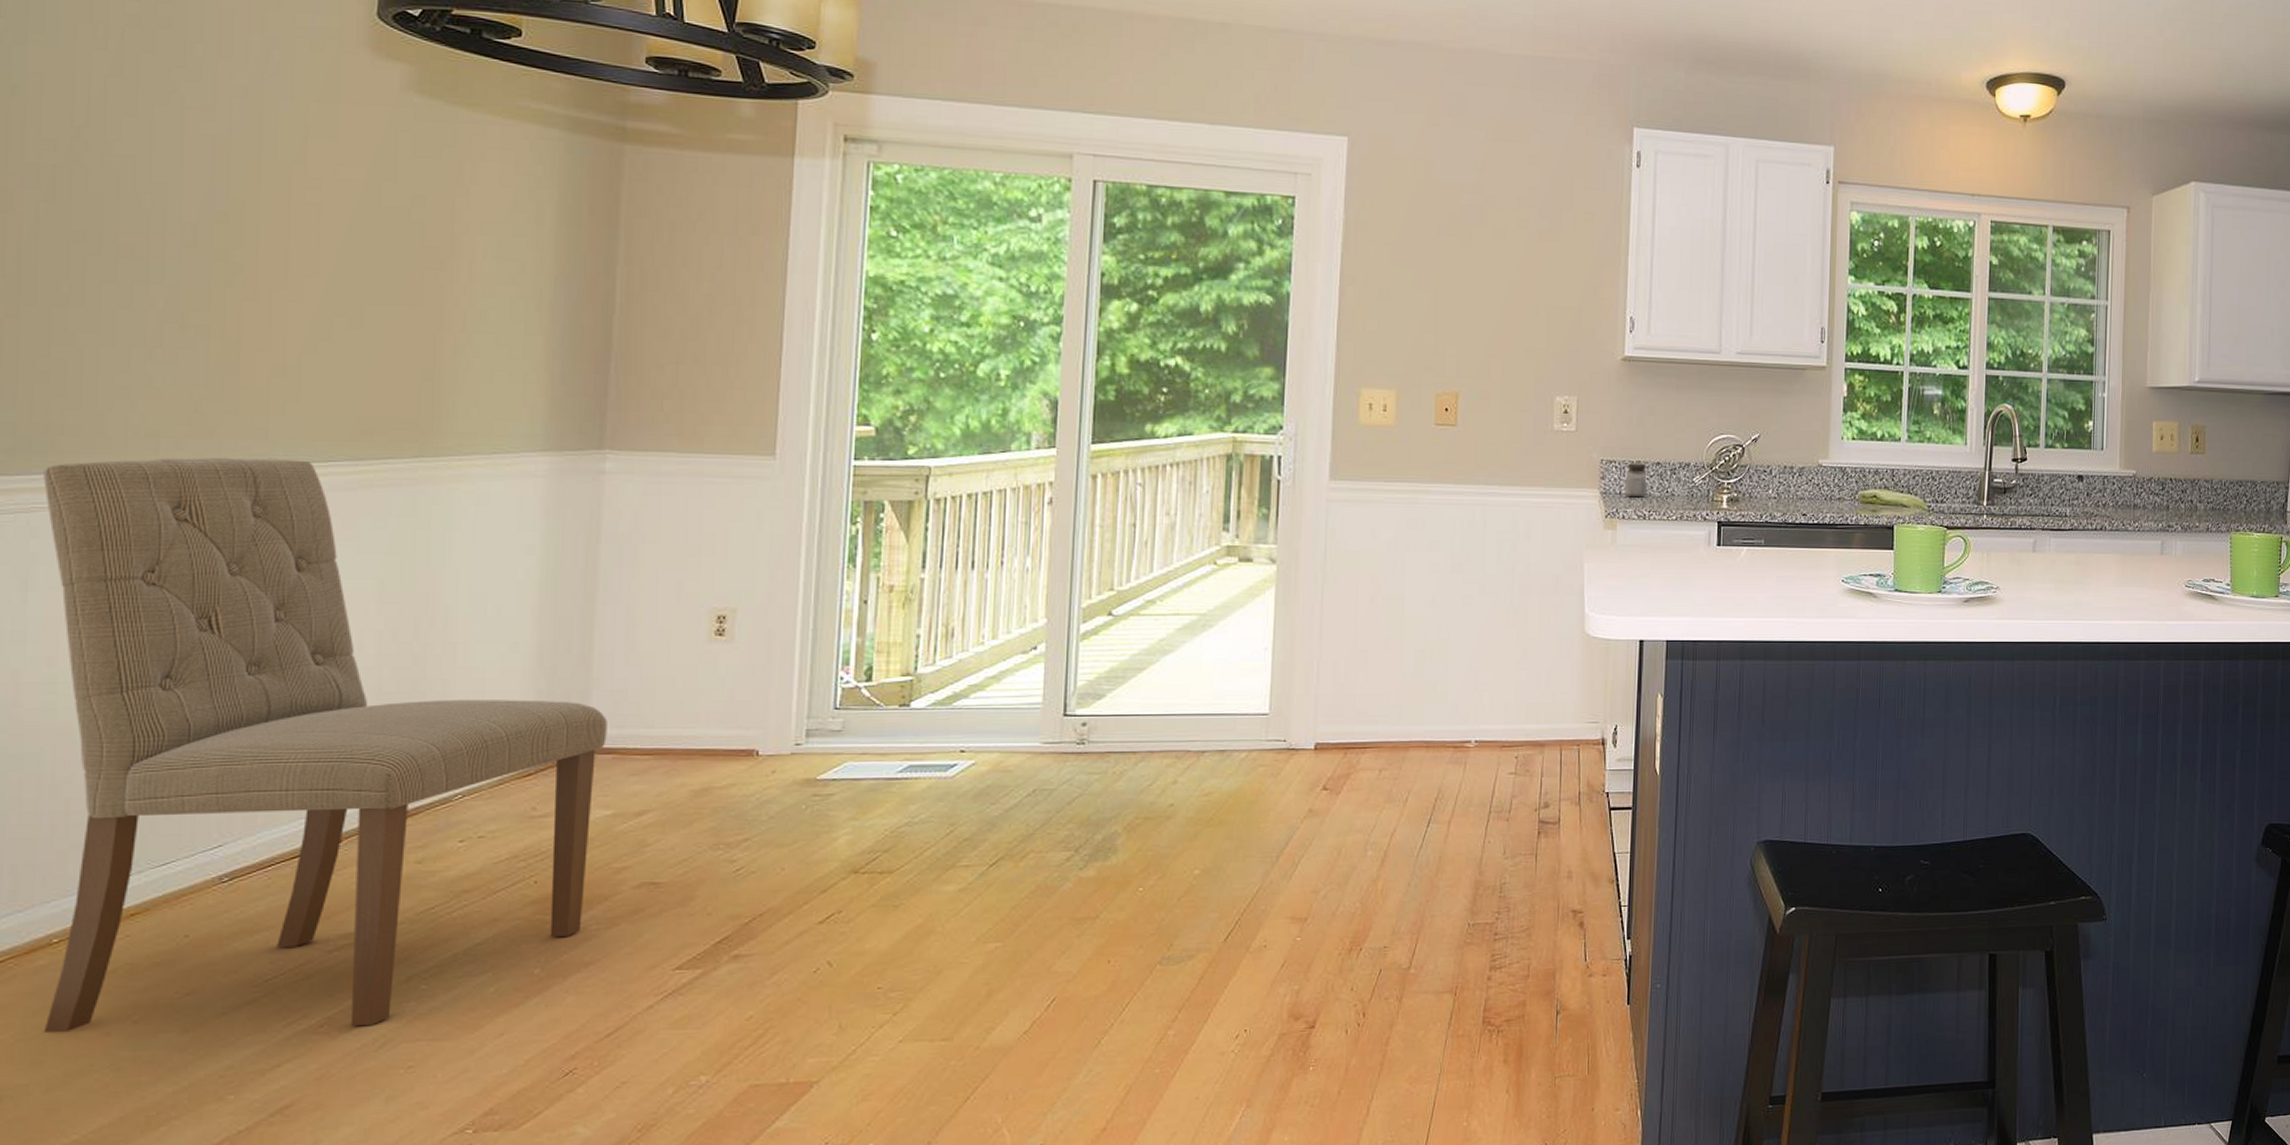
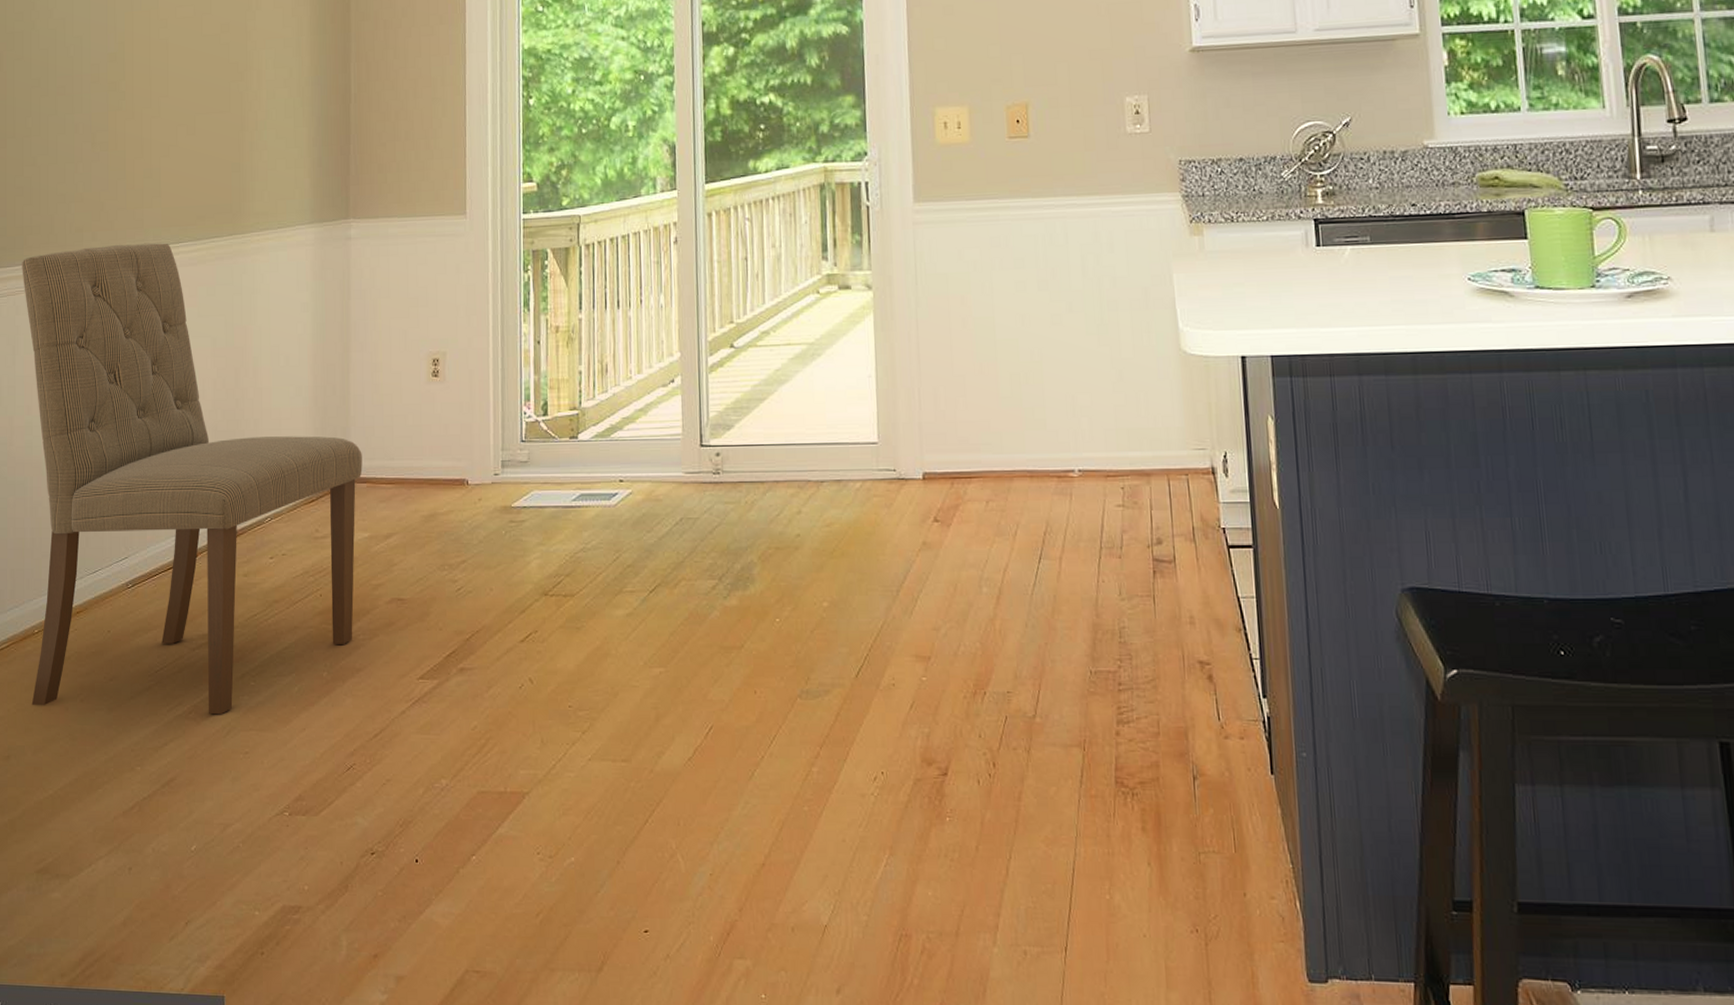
salt shaker: present [1624,462,1648,498] -> none [1207,159,1233,199]

